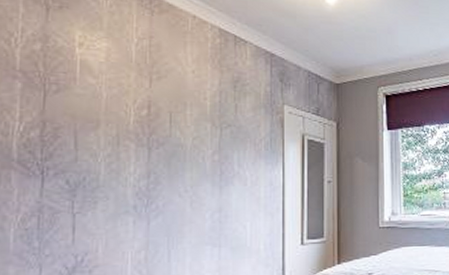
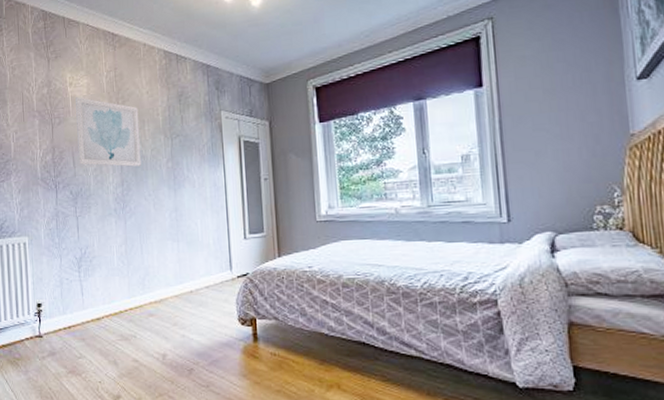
wall art: none [84,62,179,157] -> present [75,97,142,167]

